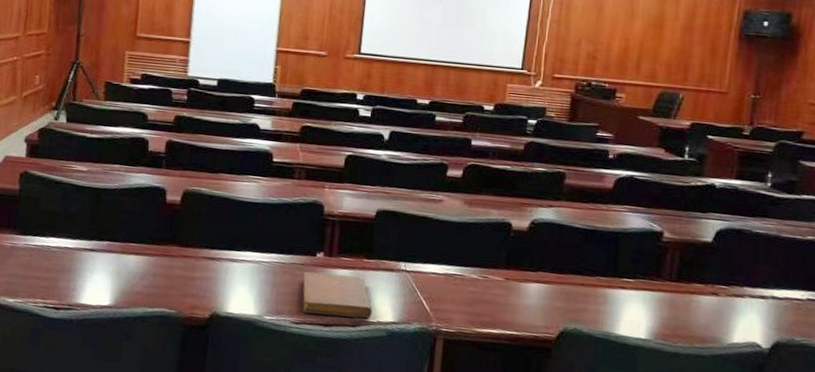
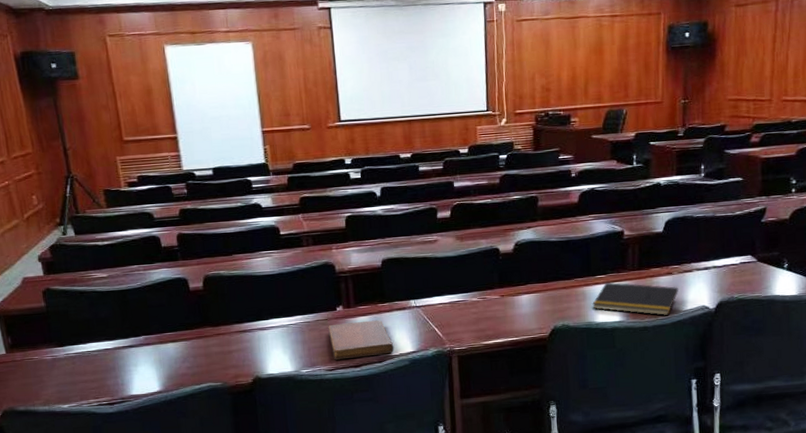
notepad: none [614,288,724,345] -> present [592,282,678,316]

